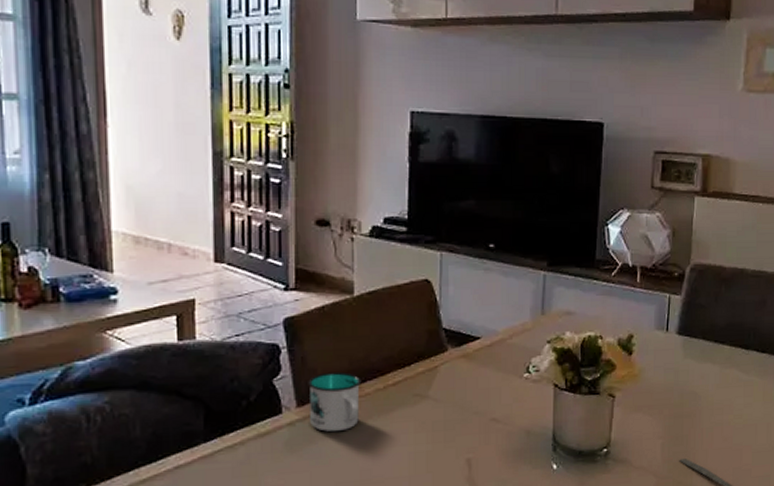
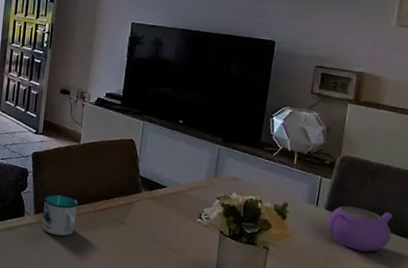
teapot: none [679,325,752,379] -> present [326,206,394,253]

